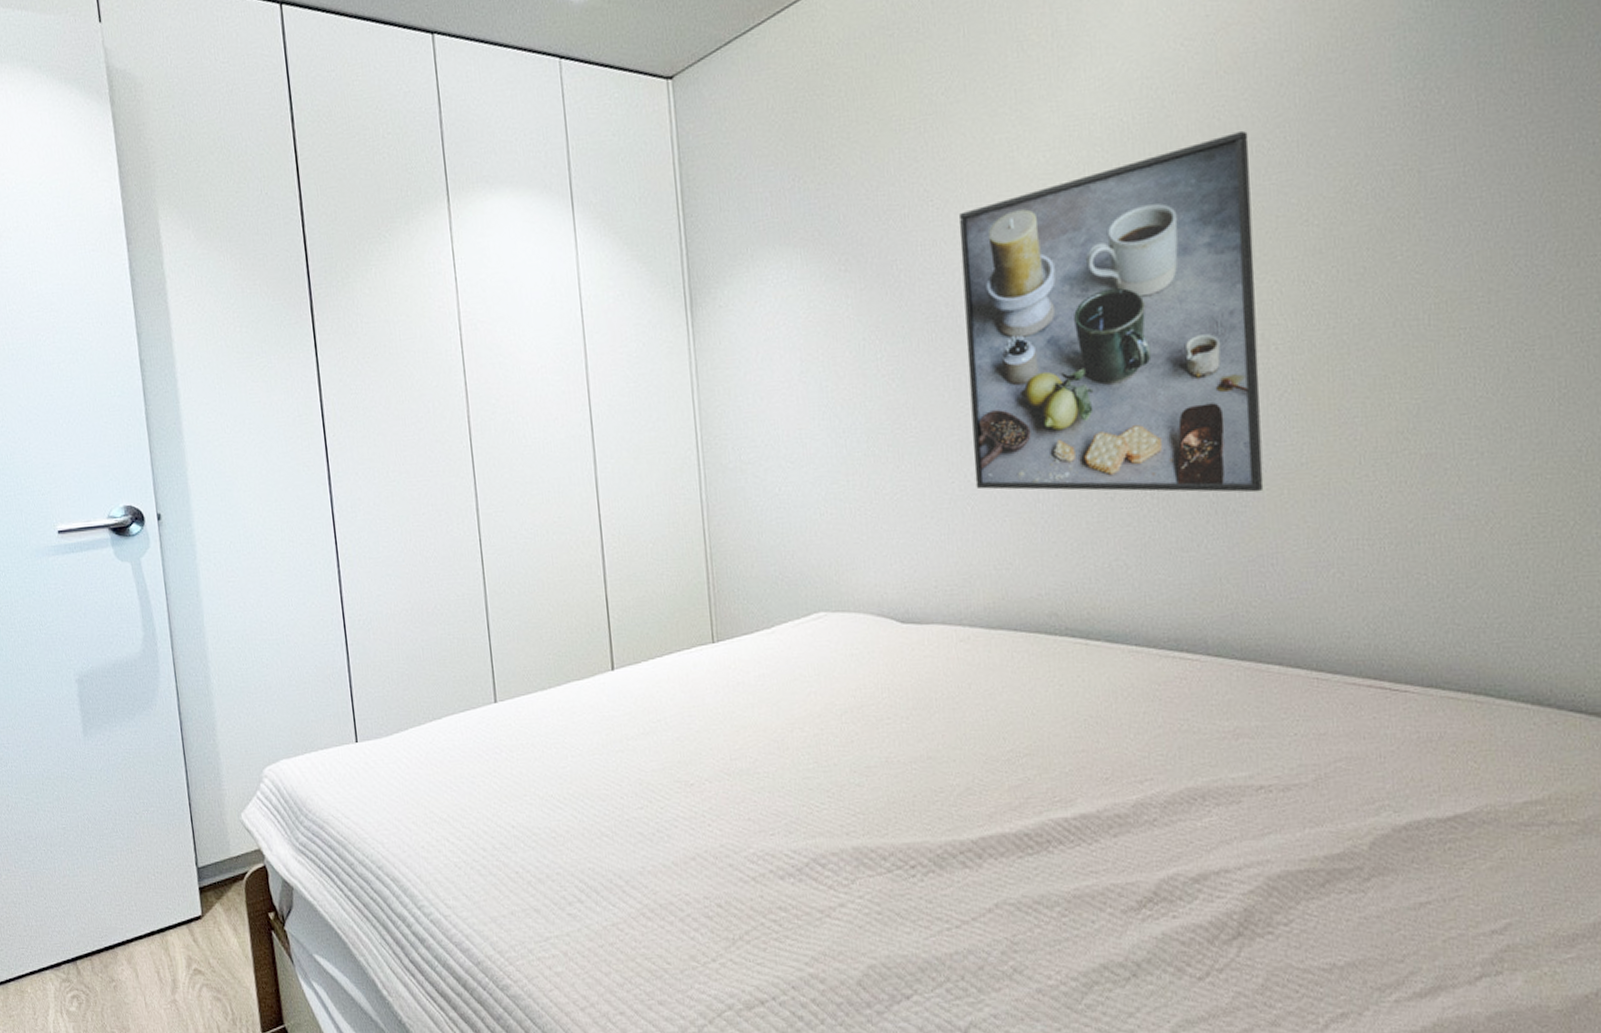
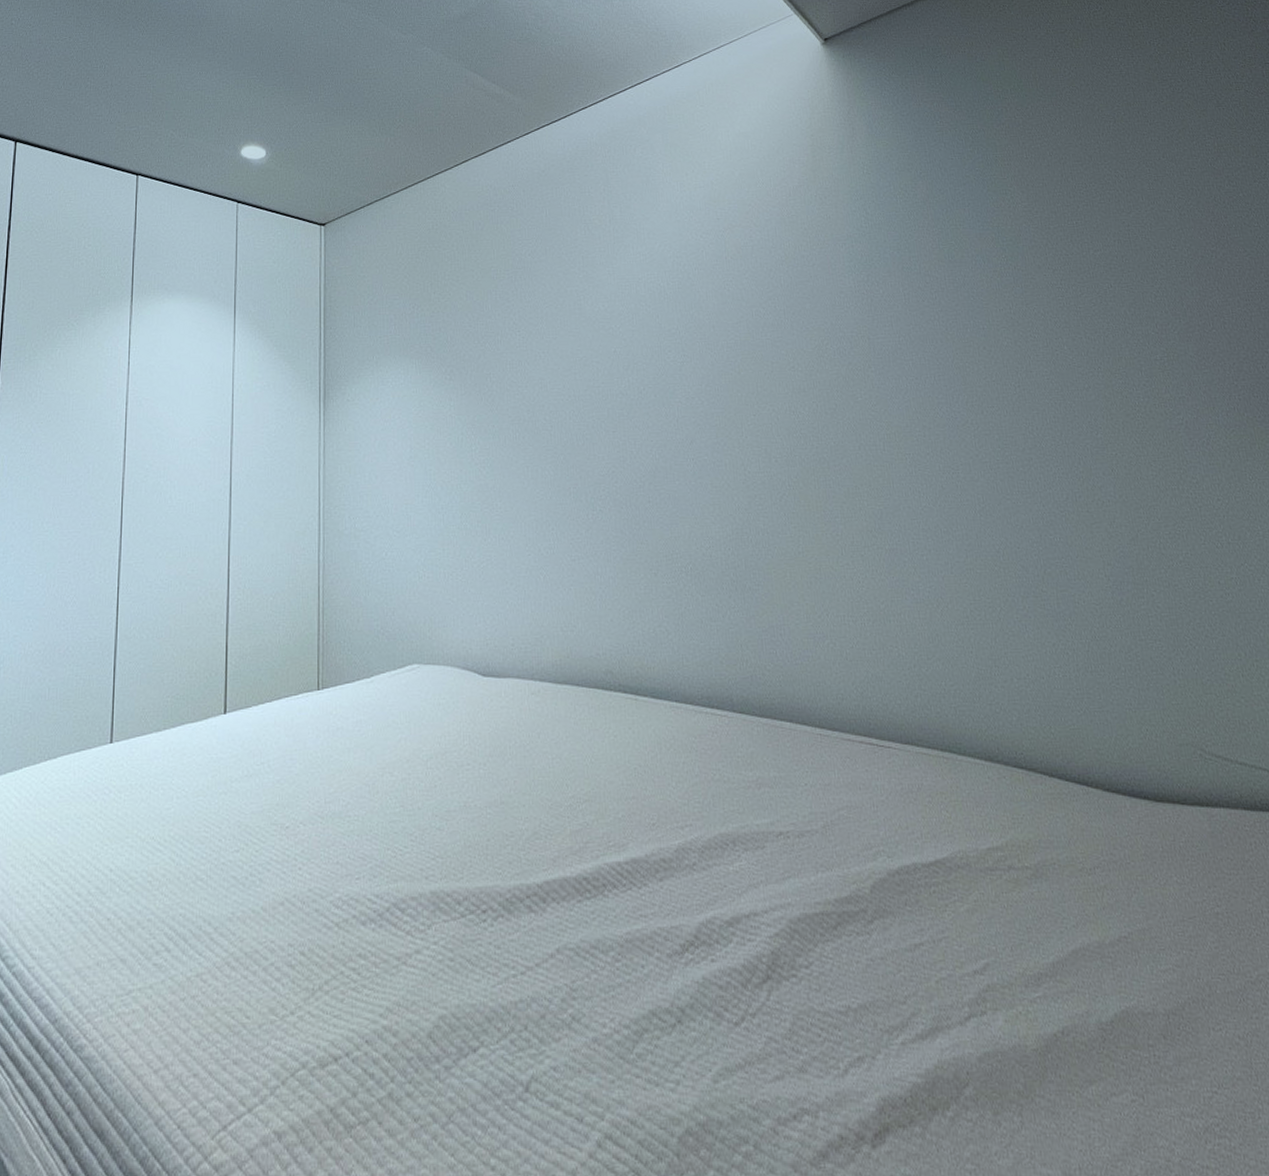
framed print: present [959,130,1264,493] -> none [539,299,772,574]

